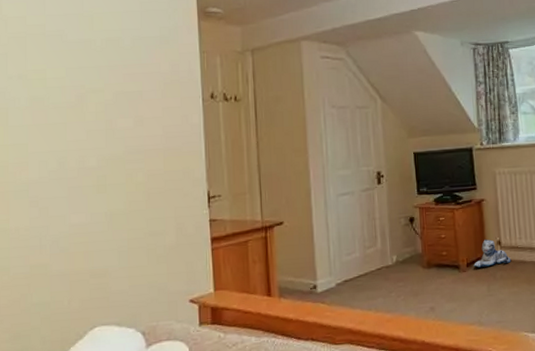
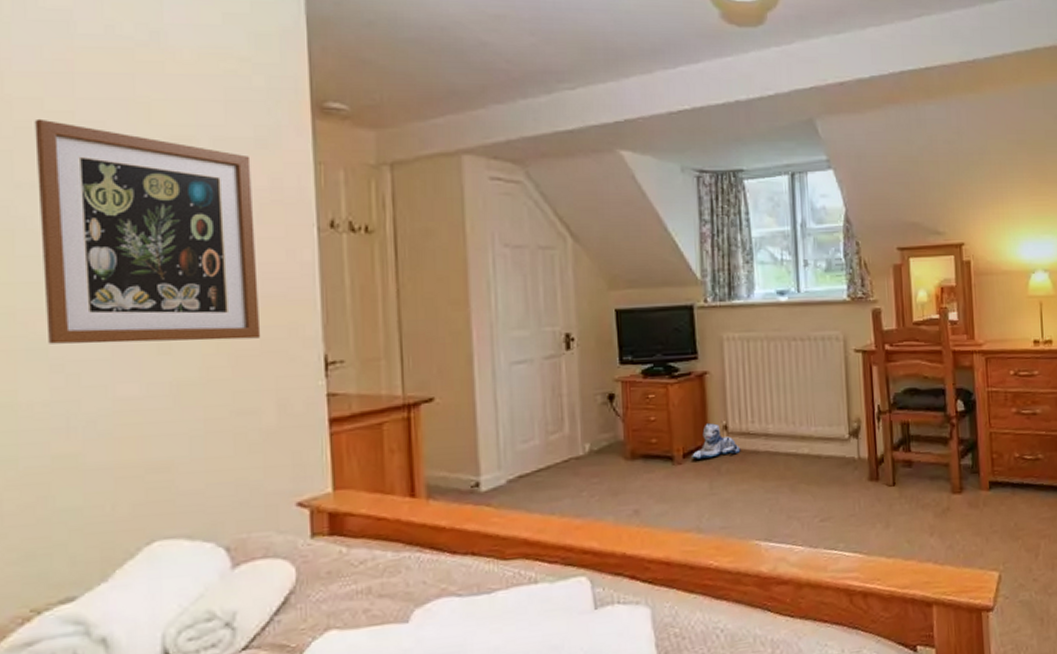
wall art: none [20,30,165,187] -> present [34,118,261,344]

